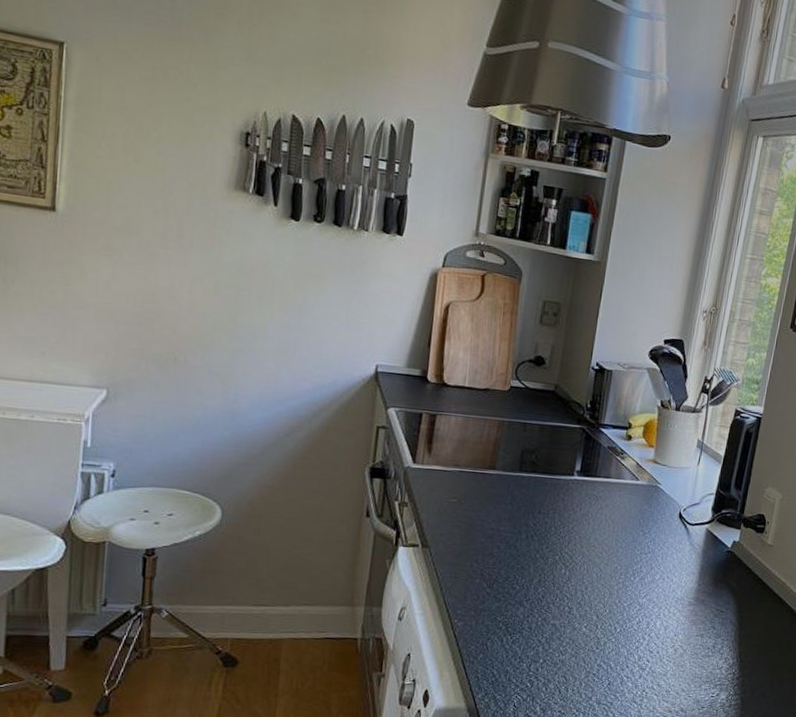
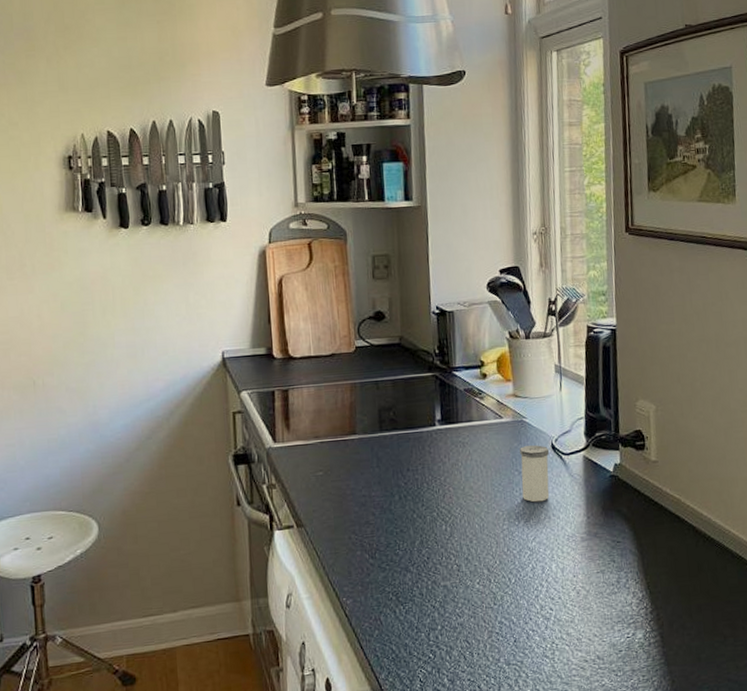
salt shaker: none [642,510,676,564] -> present [520,445,550,502]

